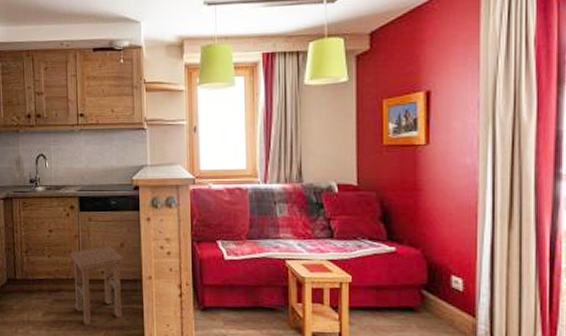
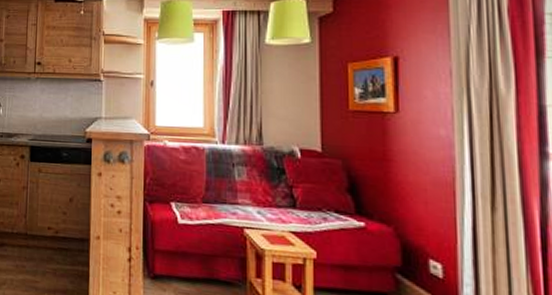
stool: present [71,246,123,325] -> none [17,200,71,286]

